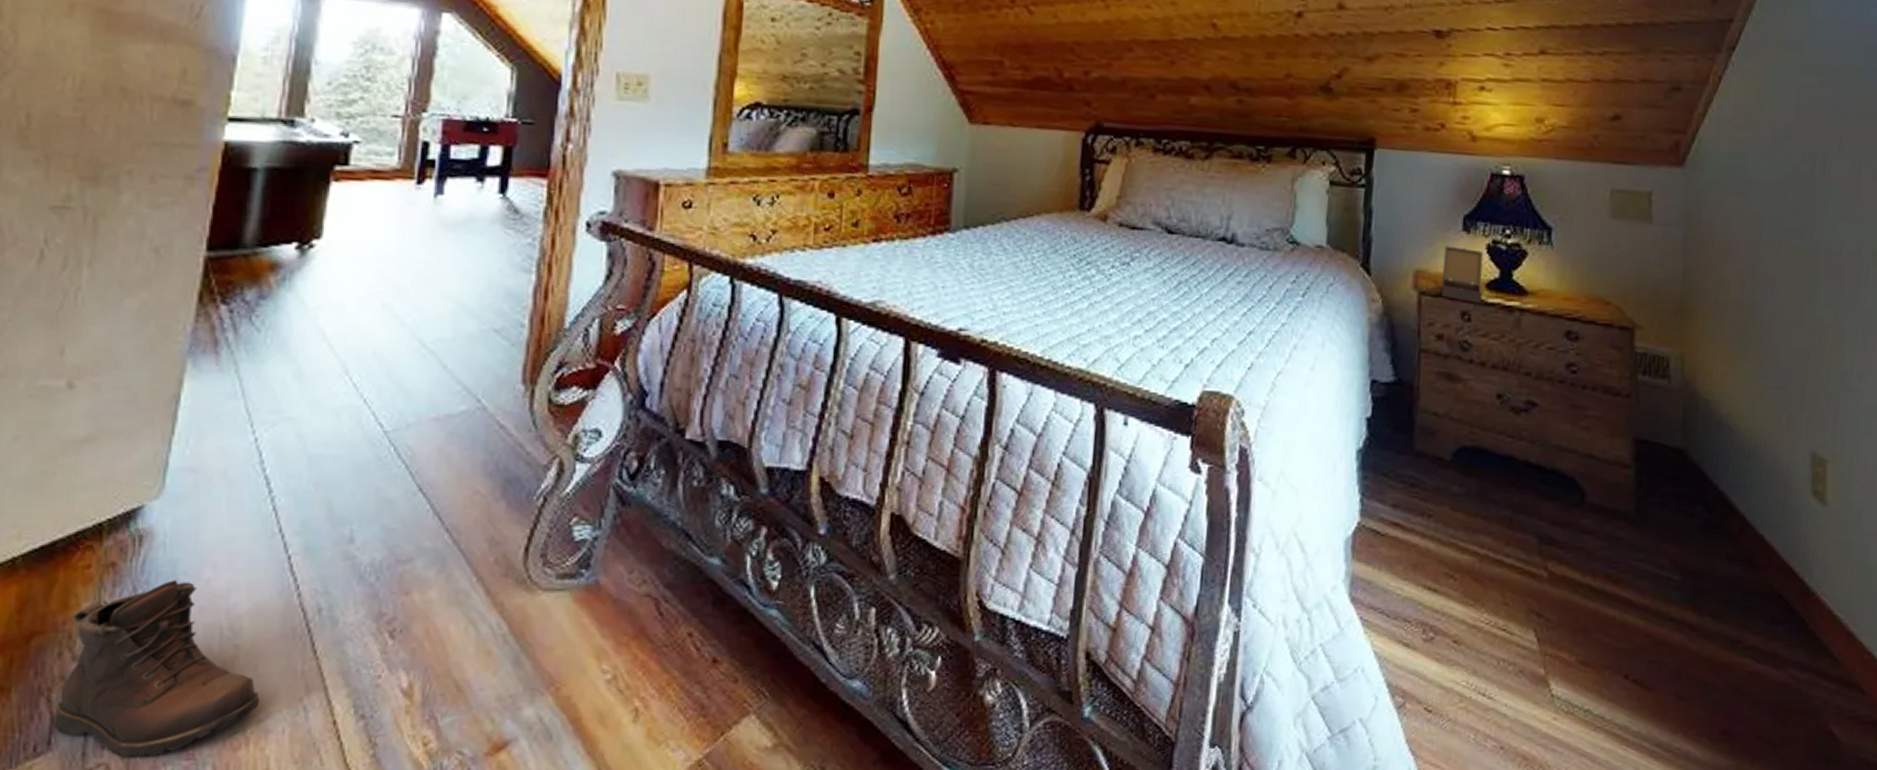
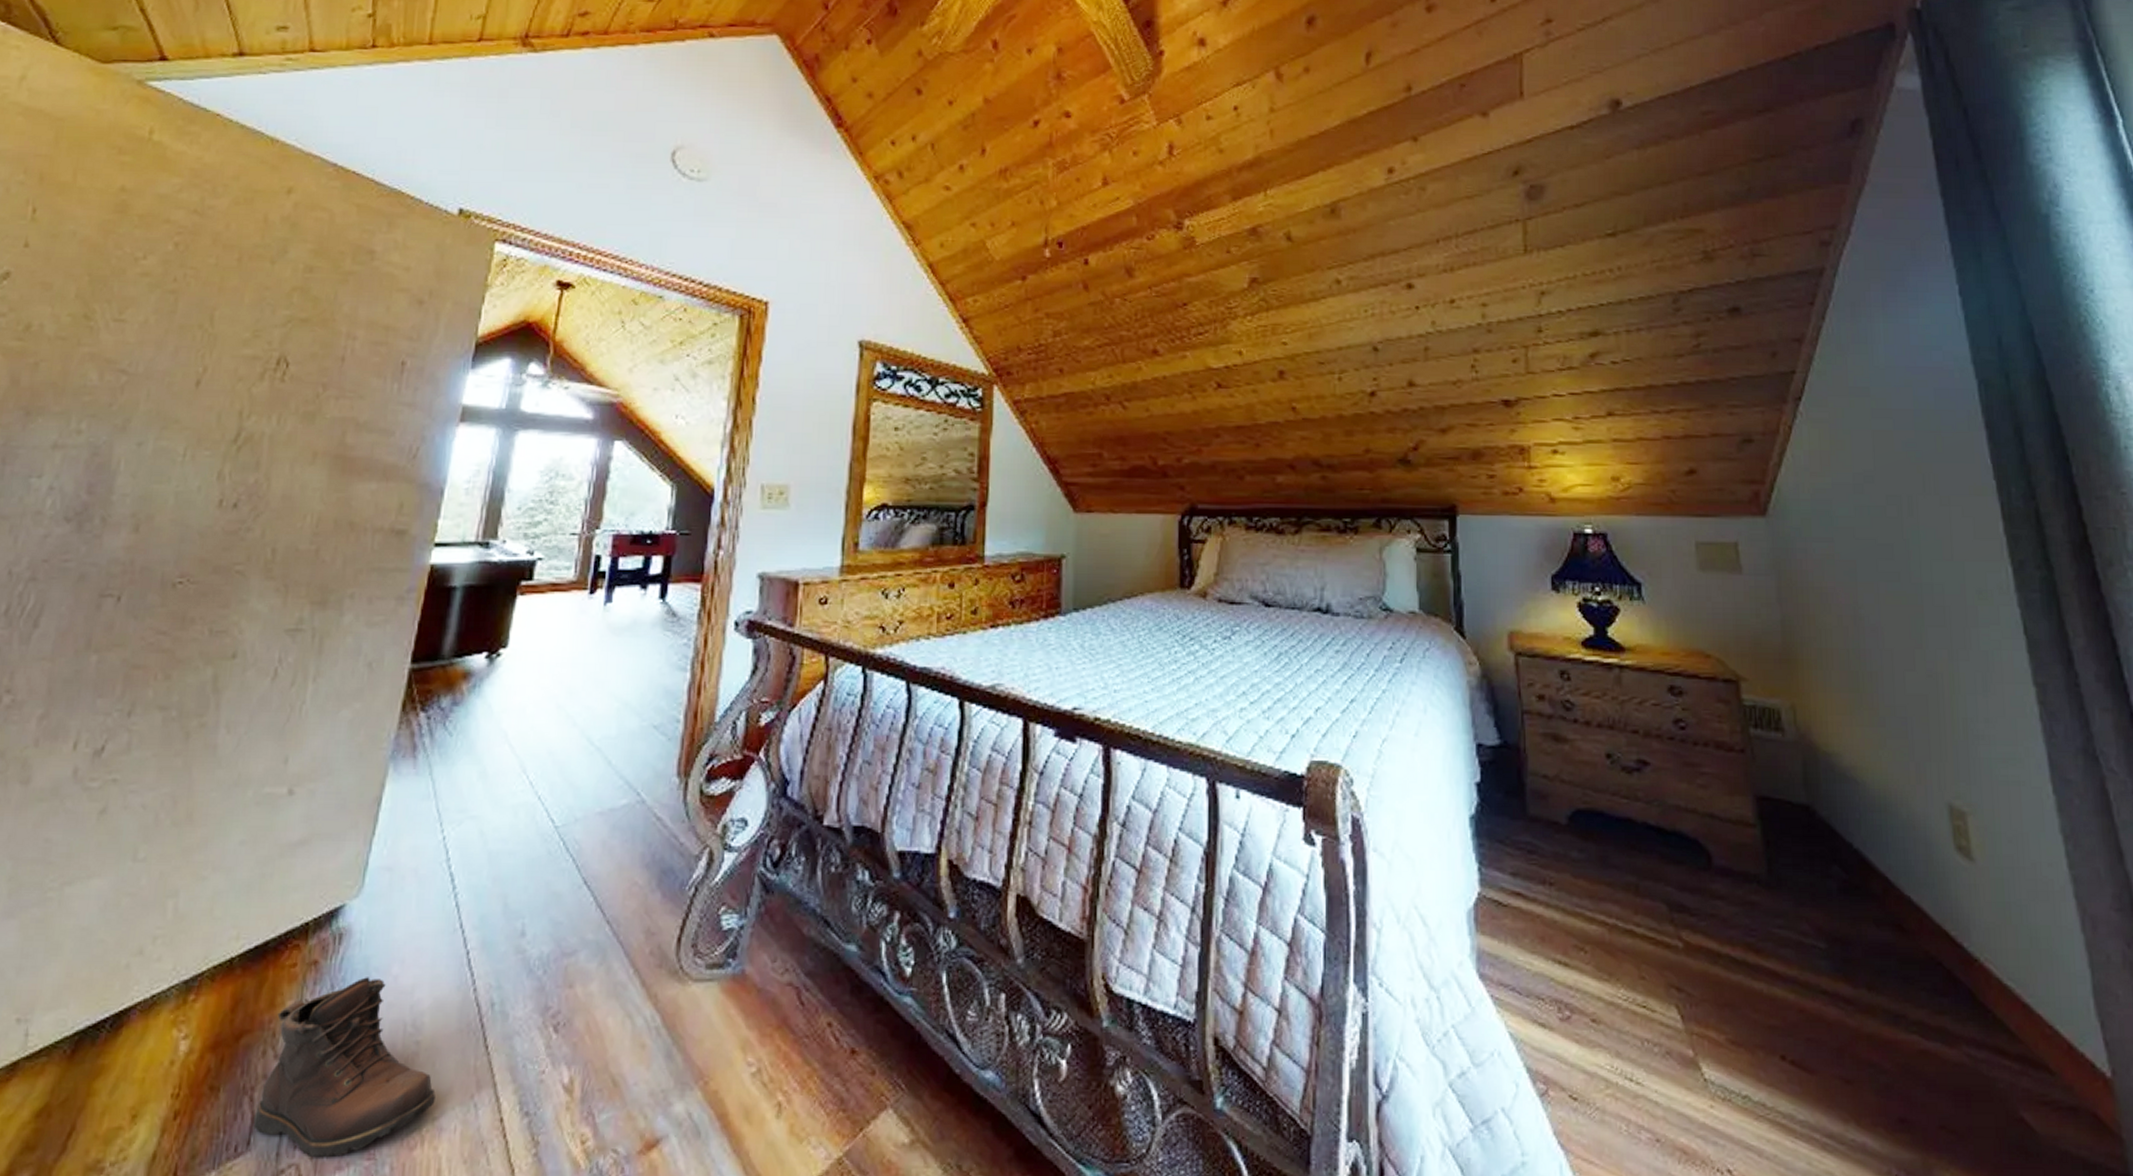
jewelry box: present [1440,246,1484,304] -> none [1536,606,1579,662]

